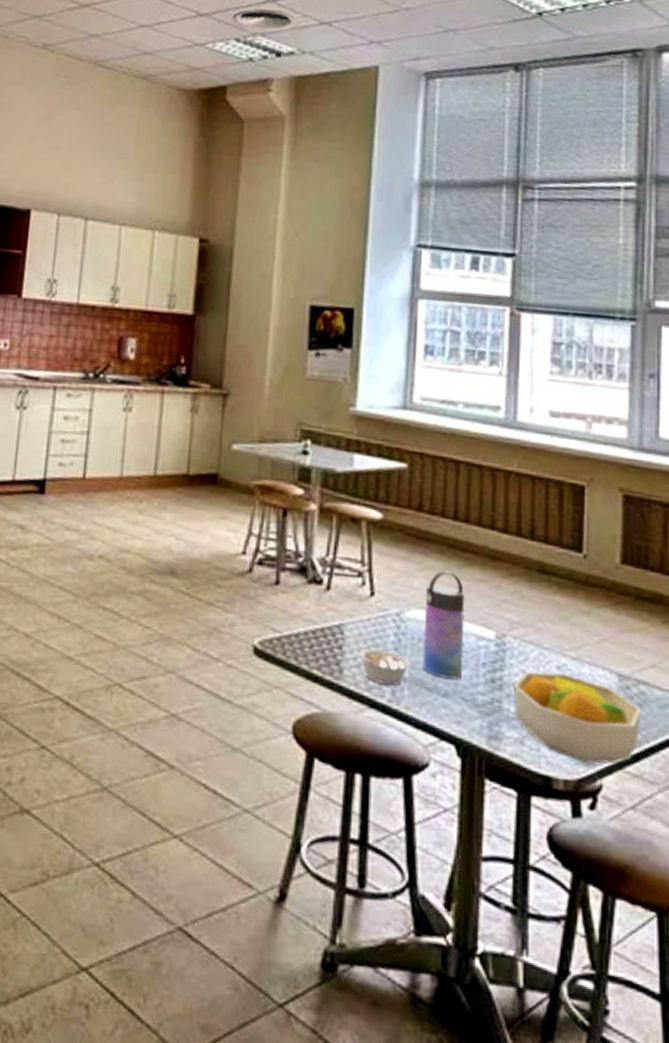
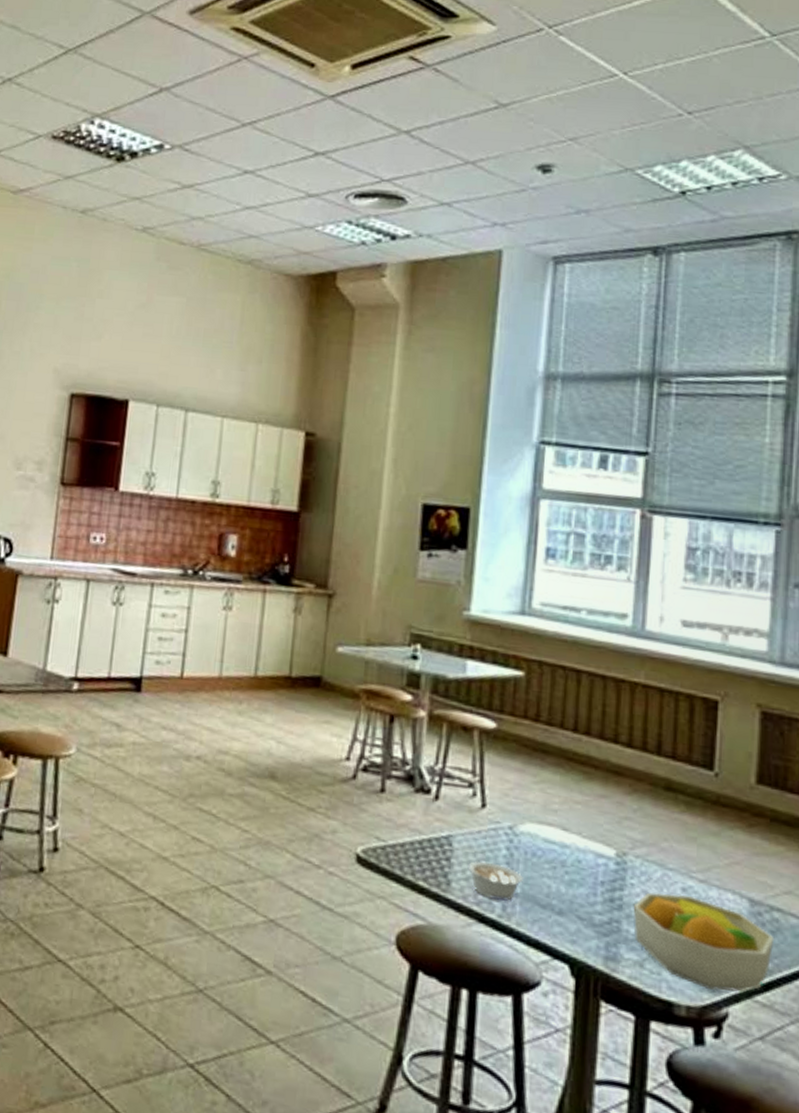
water bottle: present [422,571,465,679] -> none [536,784,584,897]

